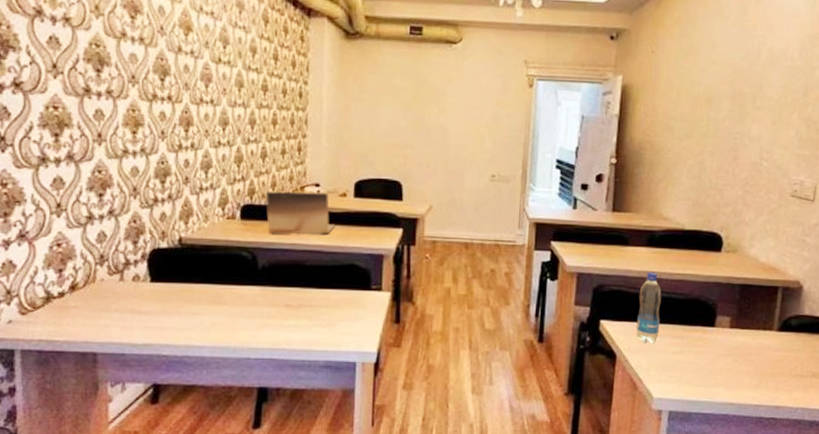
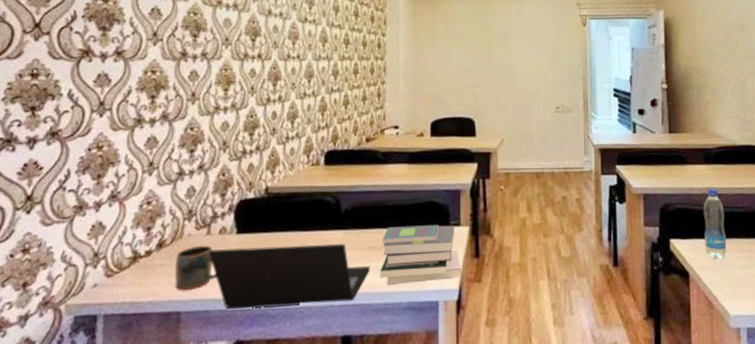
mug: none [88,291,131,332] -> present [174,245,217,290]
laptop: none [122,296,288,355] -> present [208,244,371,308]
laptop: present [265,191,335,234] -> none [348,134,413,176]
books: none [297,287,381,343] -> present [380,224,462,285]

